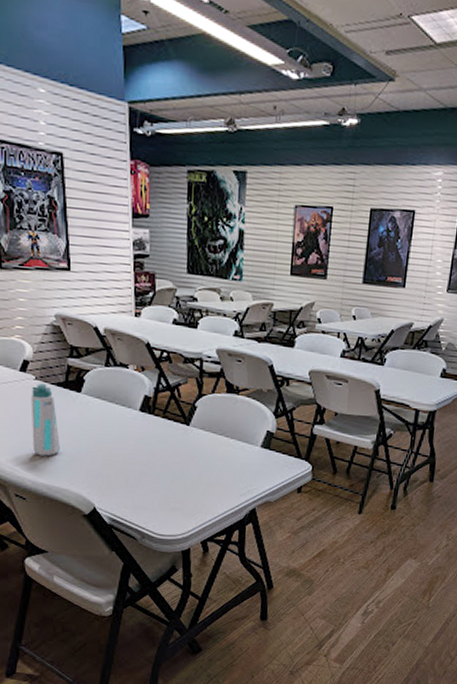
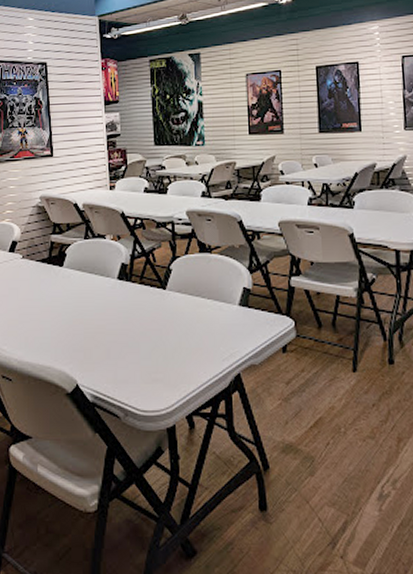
water bottle: present [30,384,60,456] -> none [18,262,44,334]

